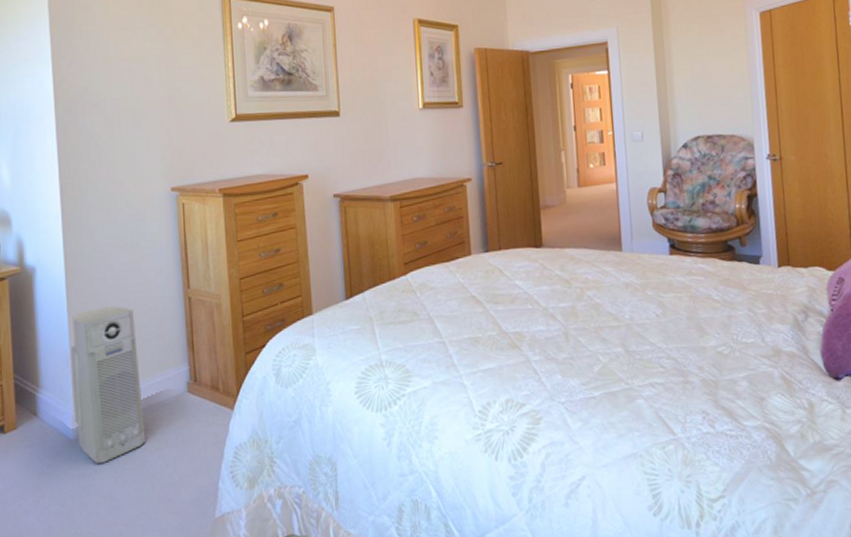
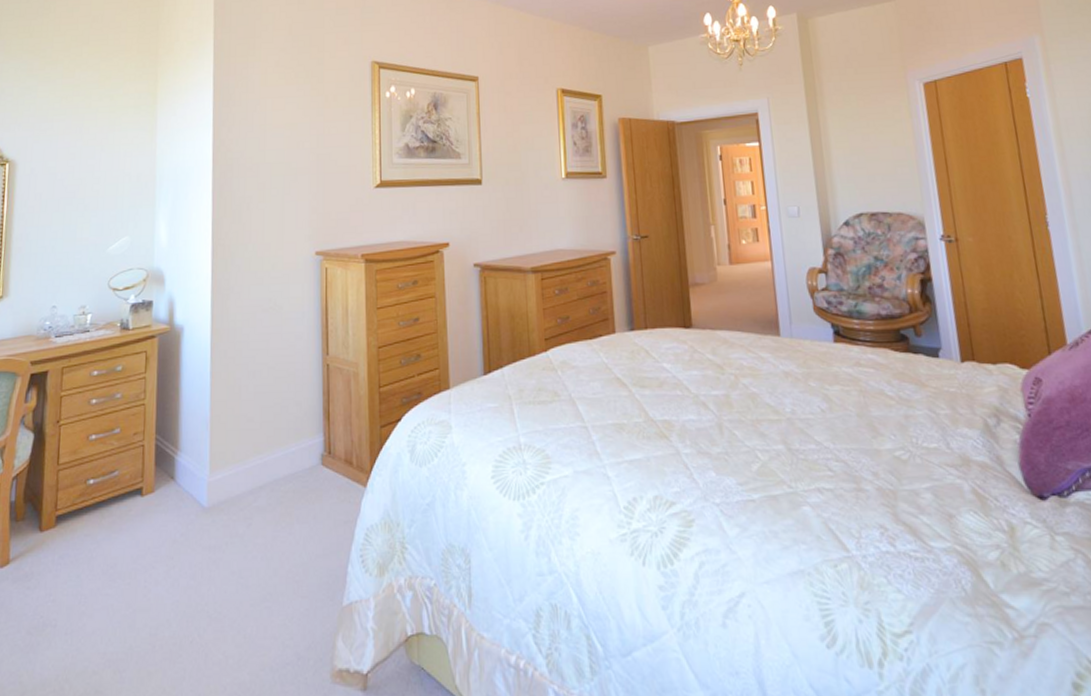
air purifier: present [71,306,146,464] -> none [209,370,278,535]

